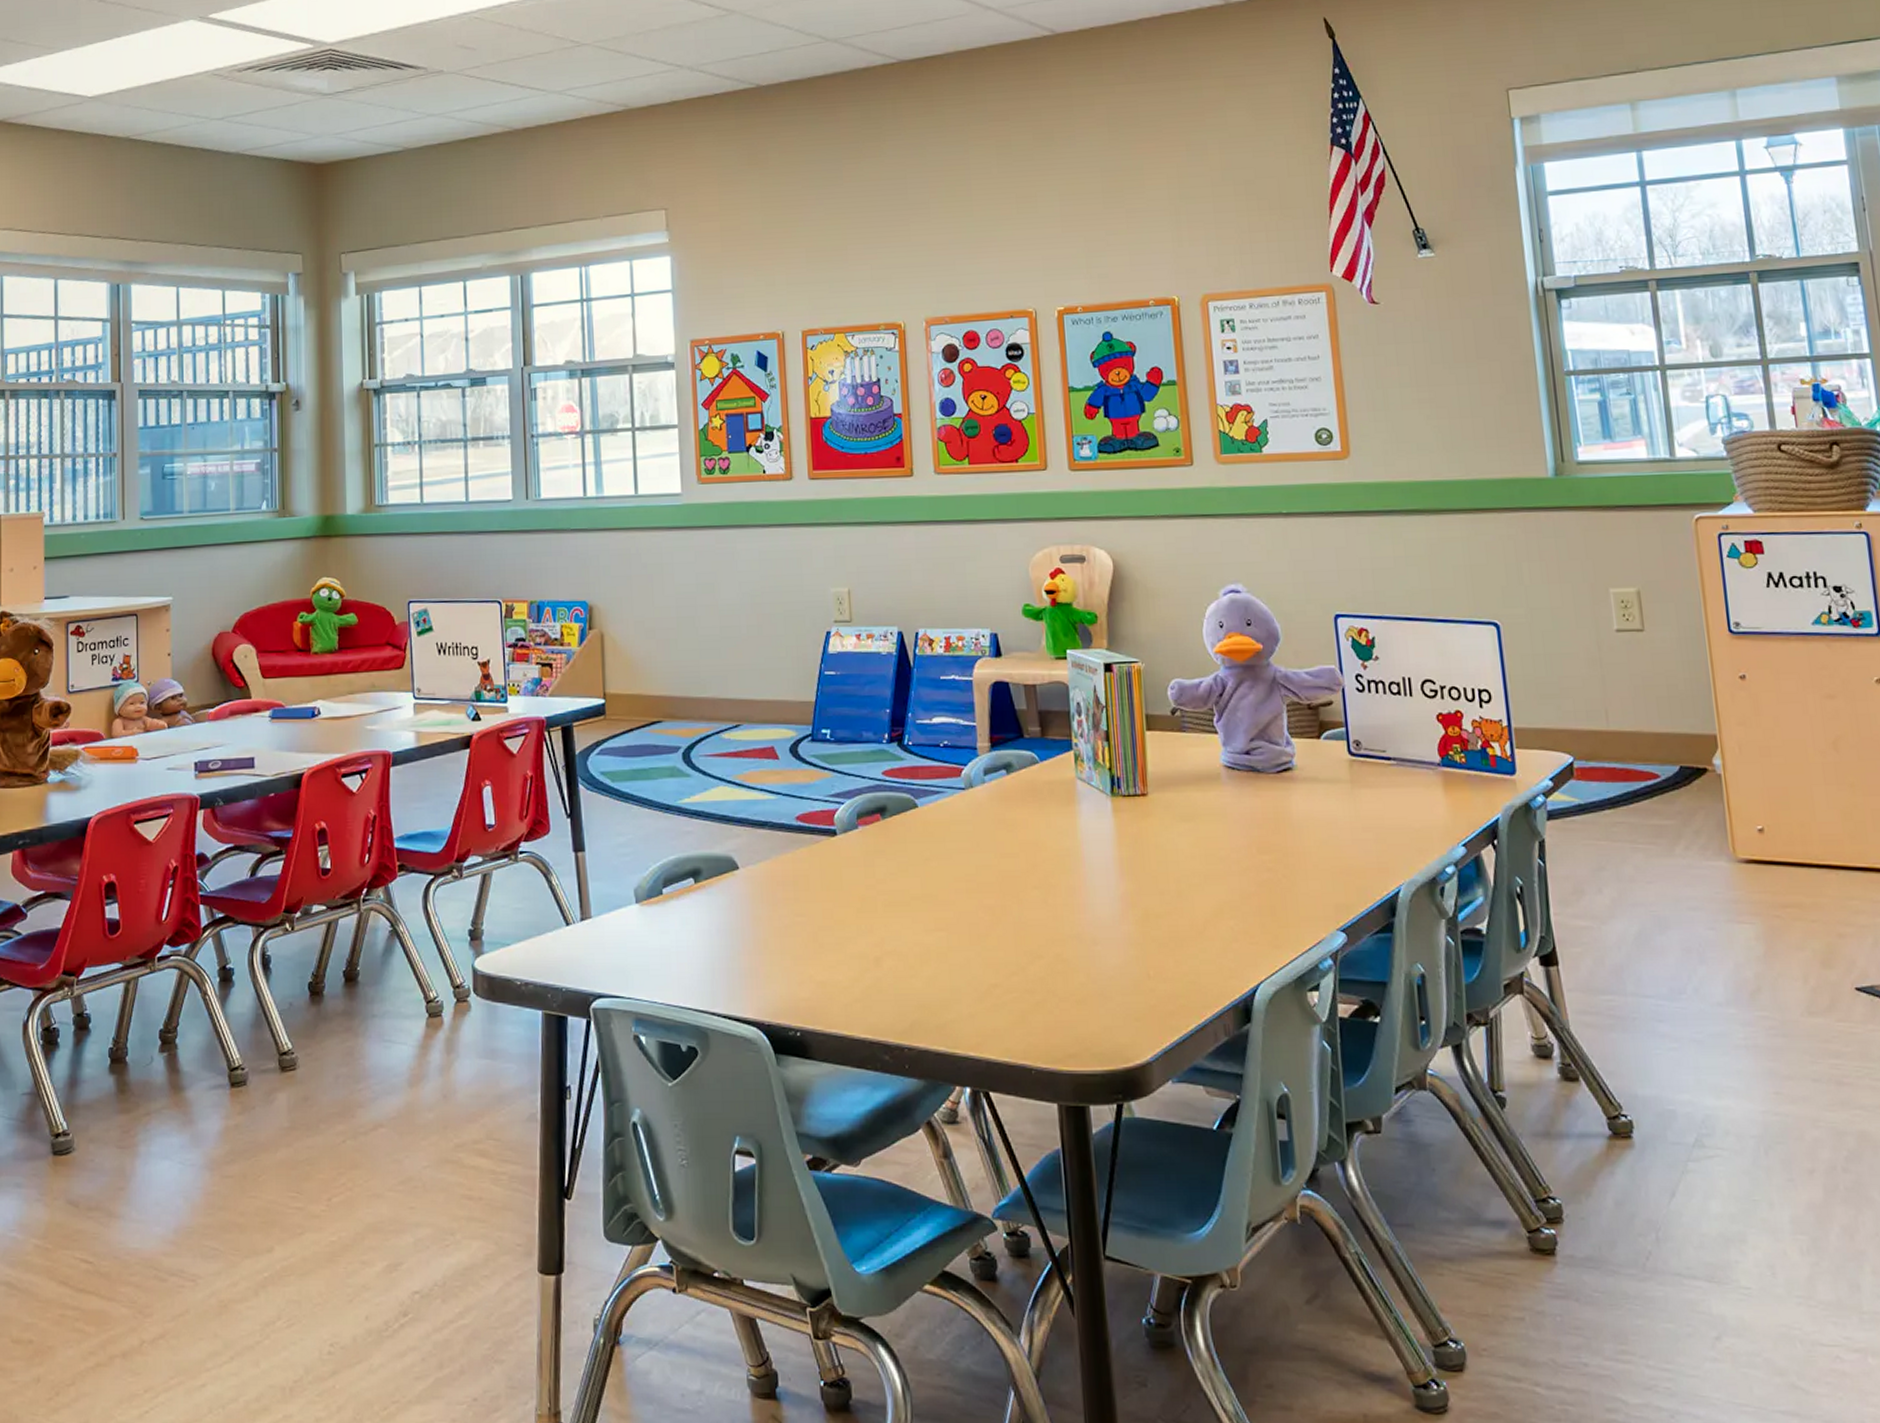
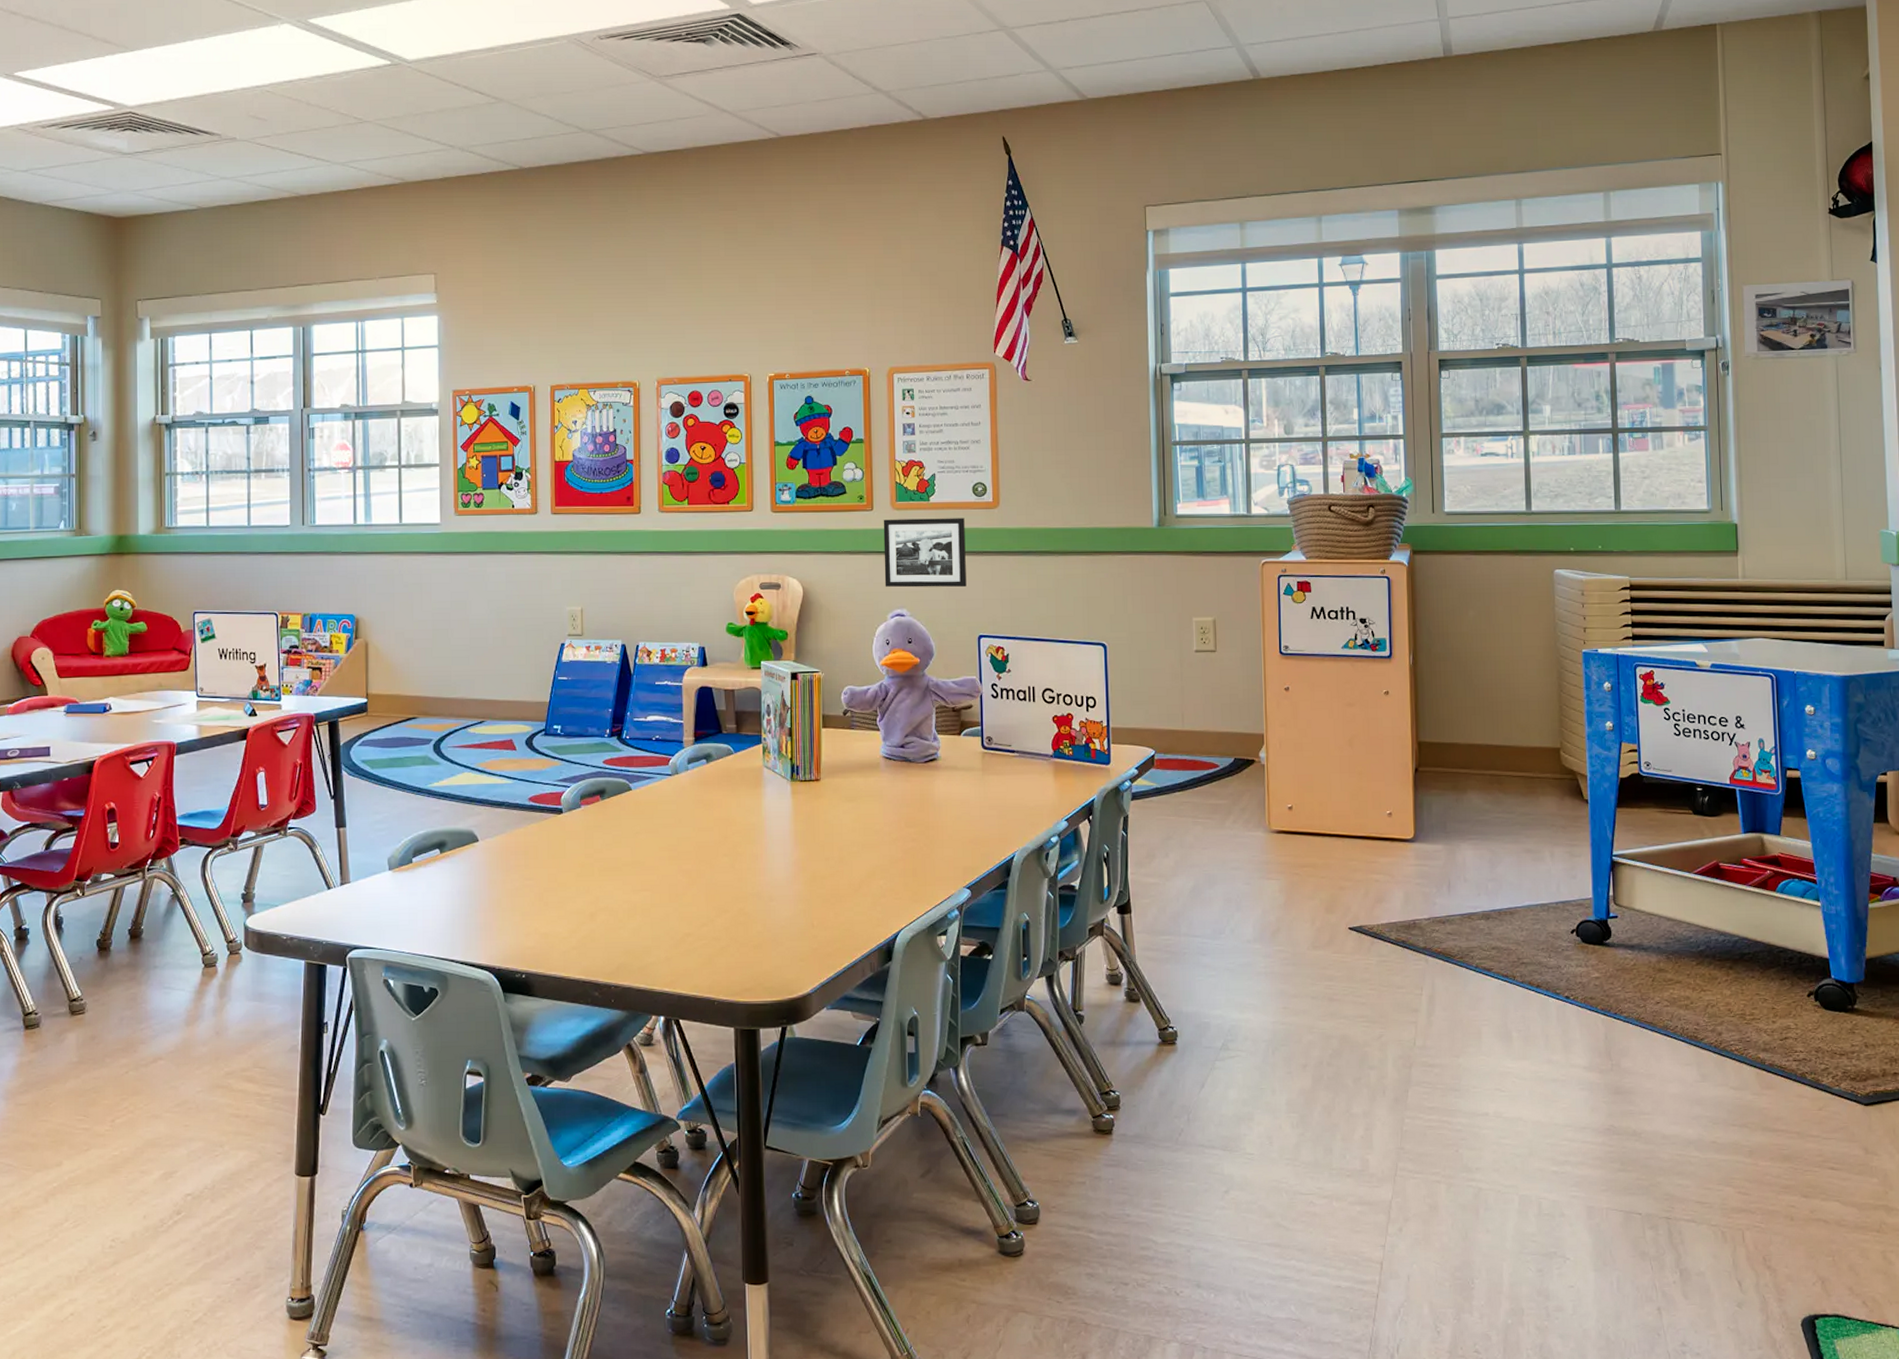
picture frame: none [1206,471,1315,558] -> present [883,518,966,588]

